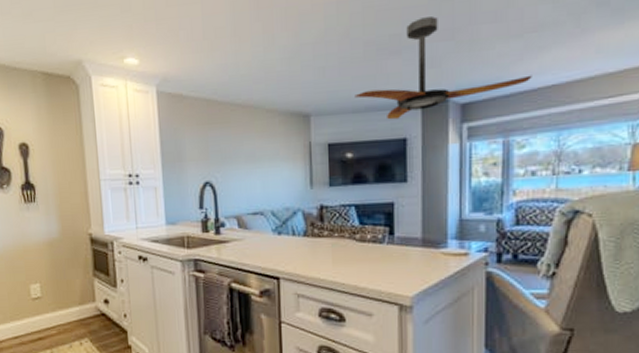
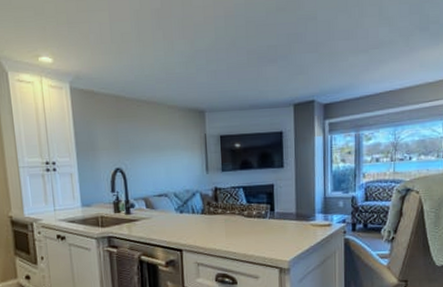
ceiling fan: present [355,16,532,120] -> none [241,32,375,116]

